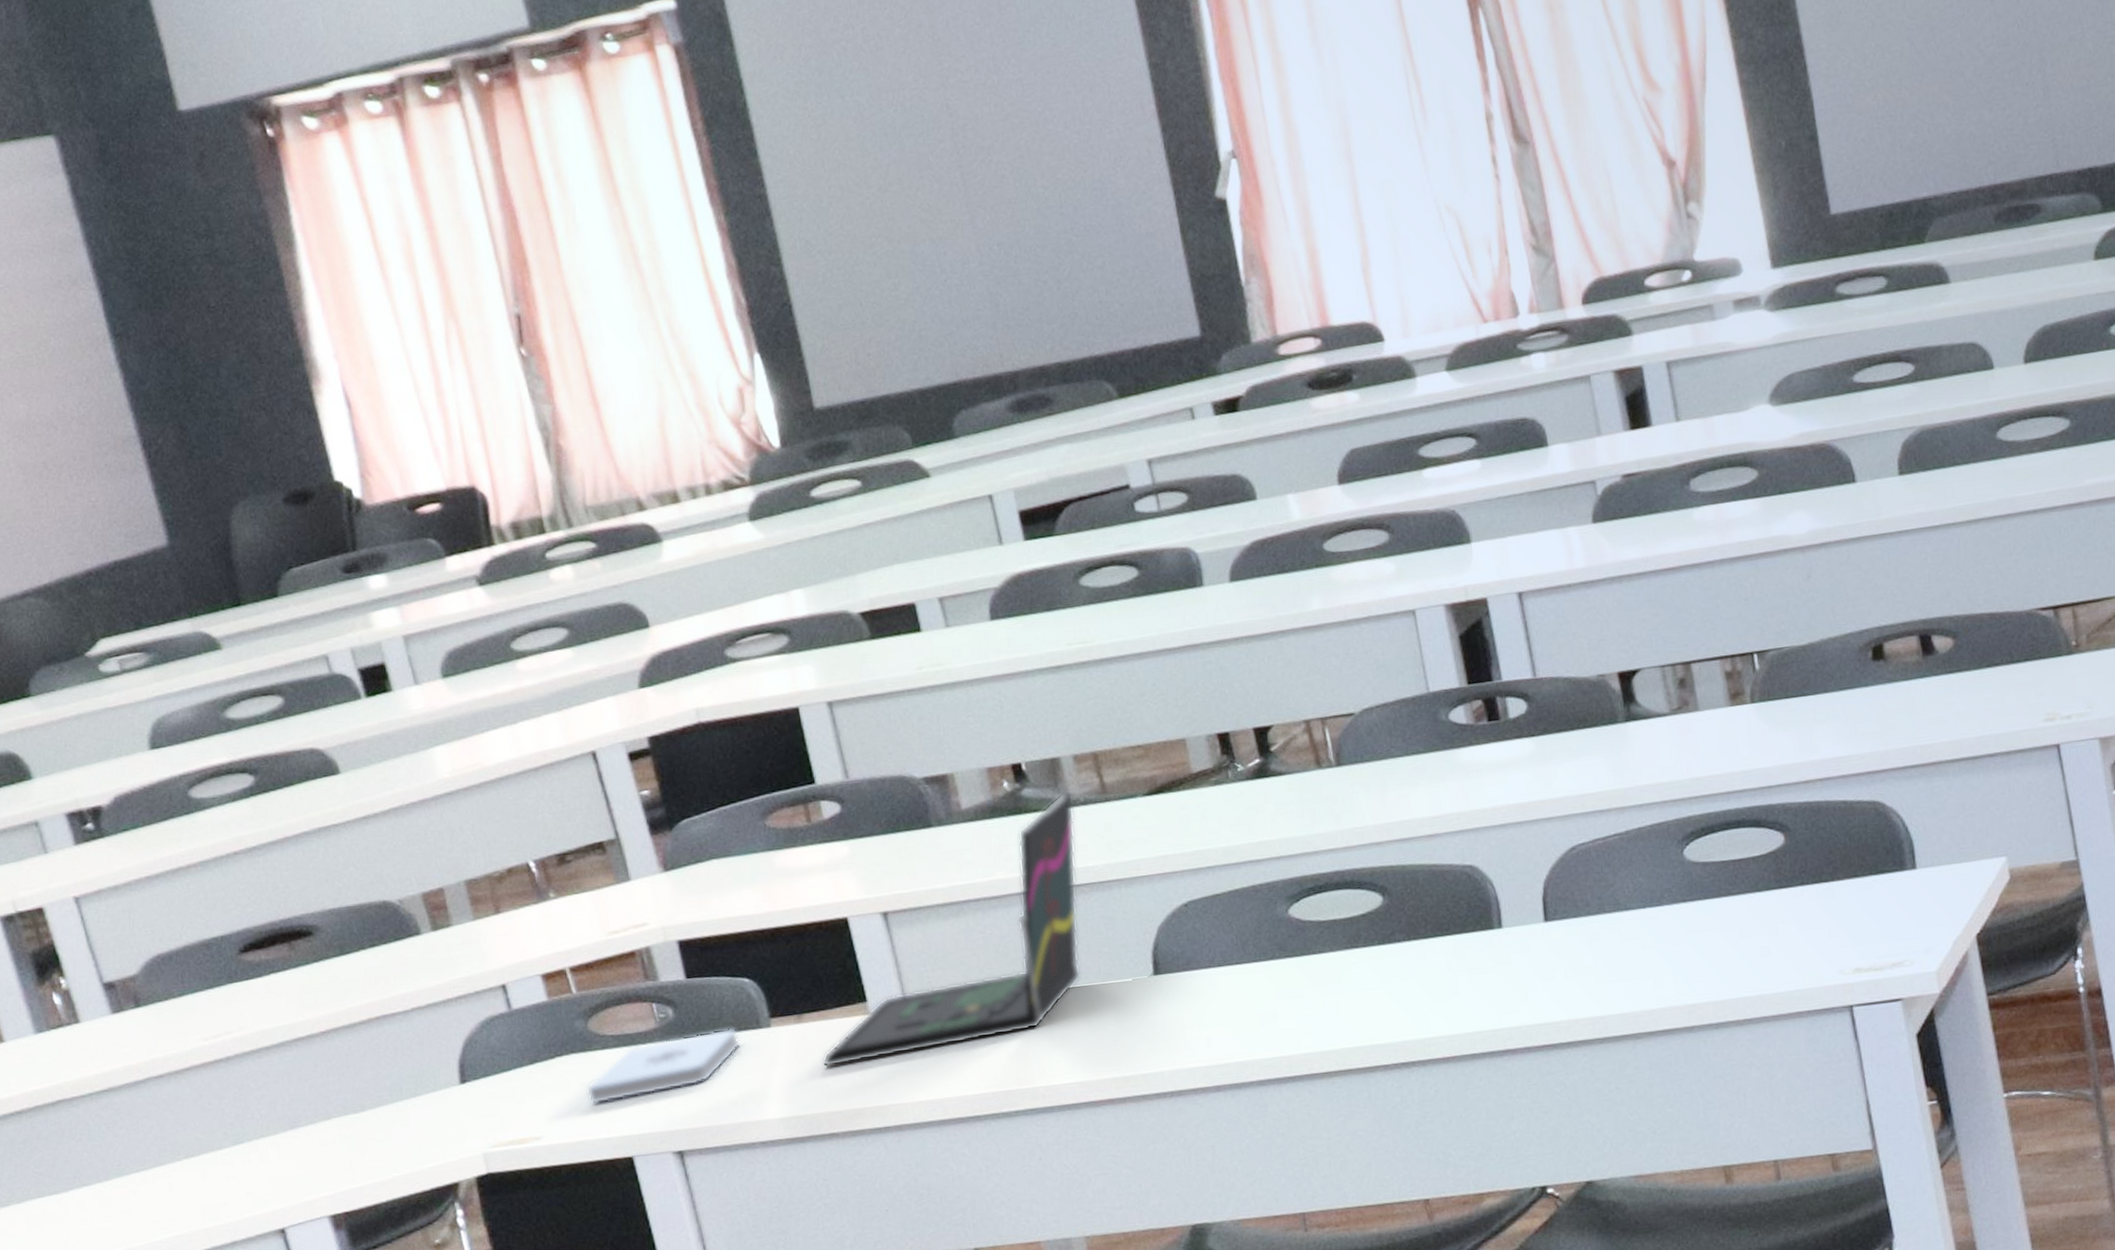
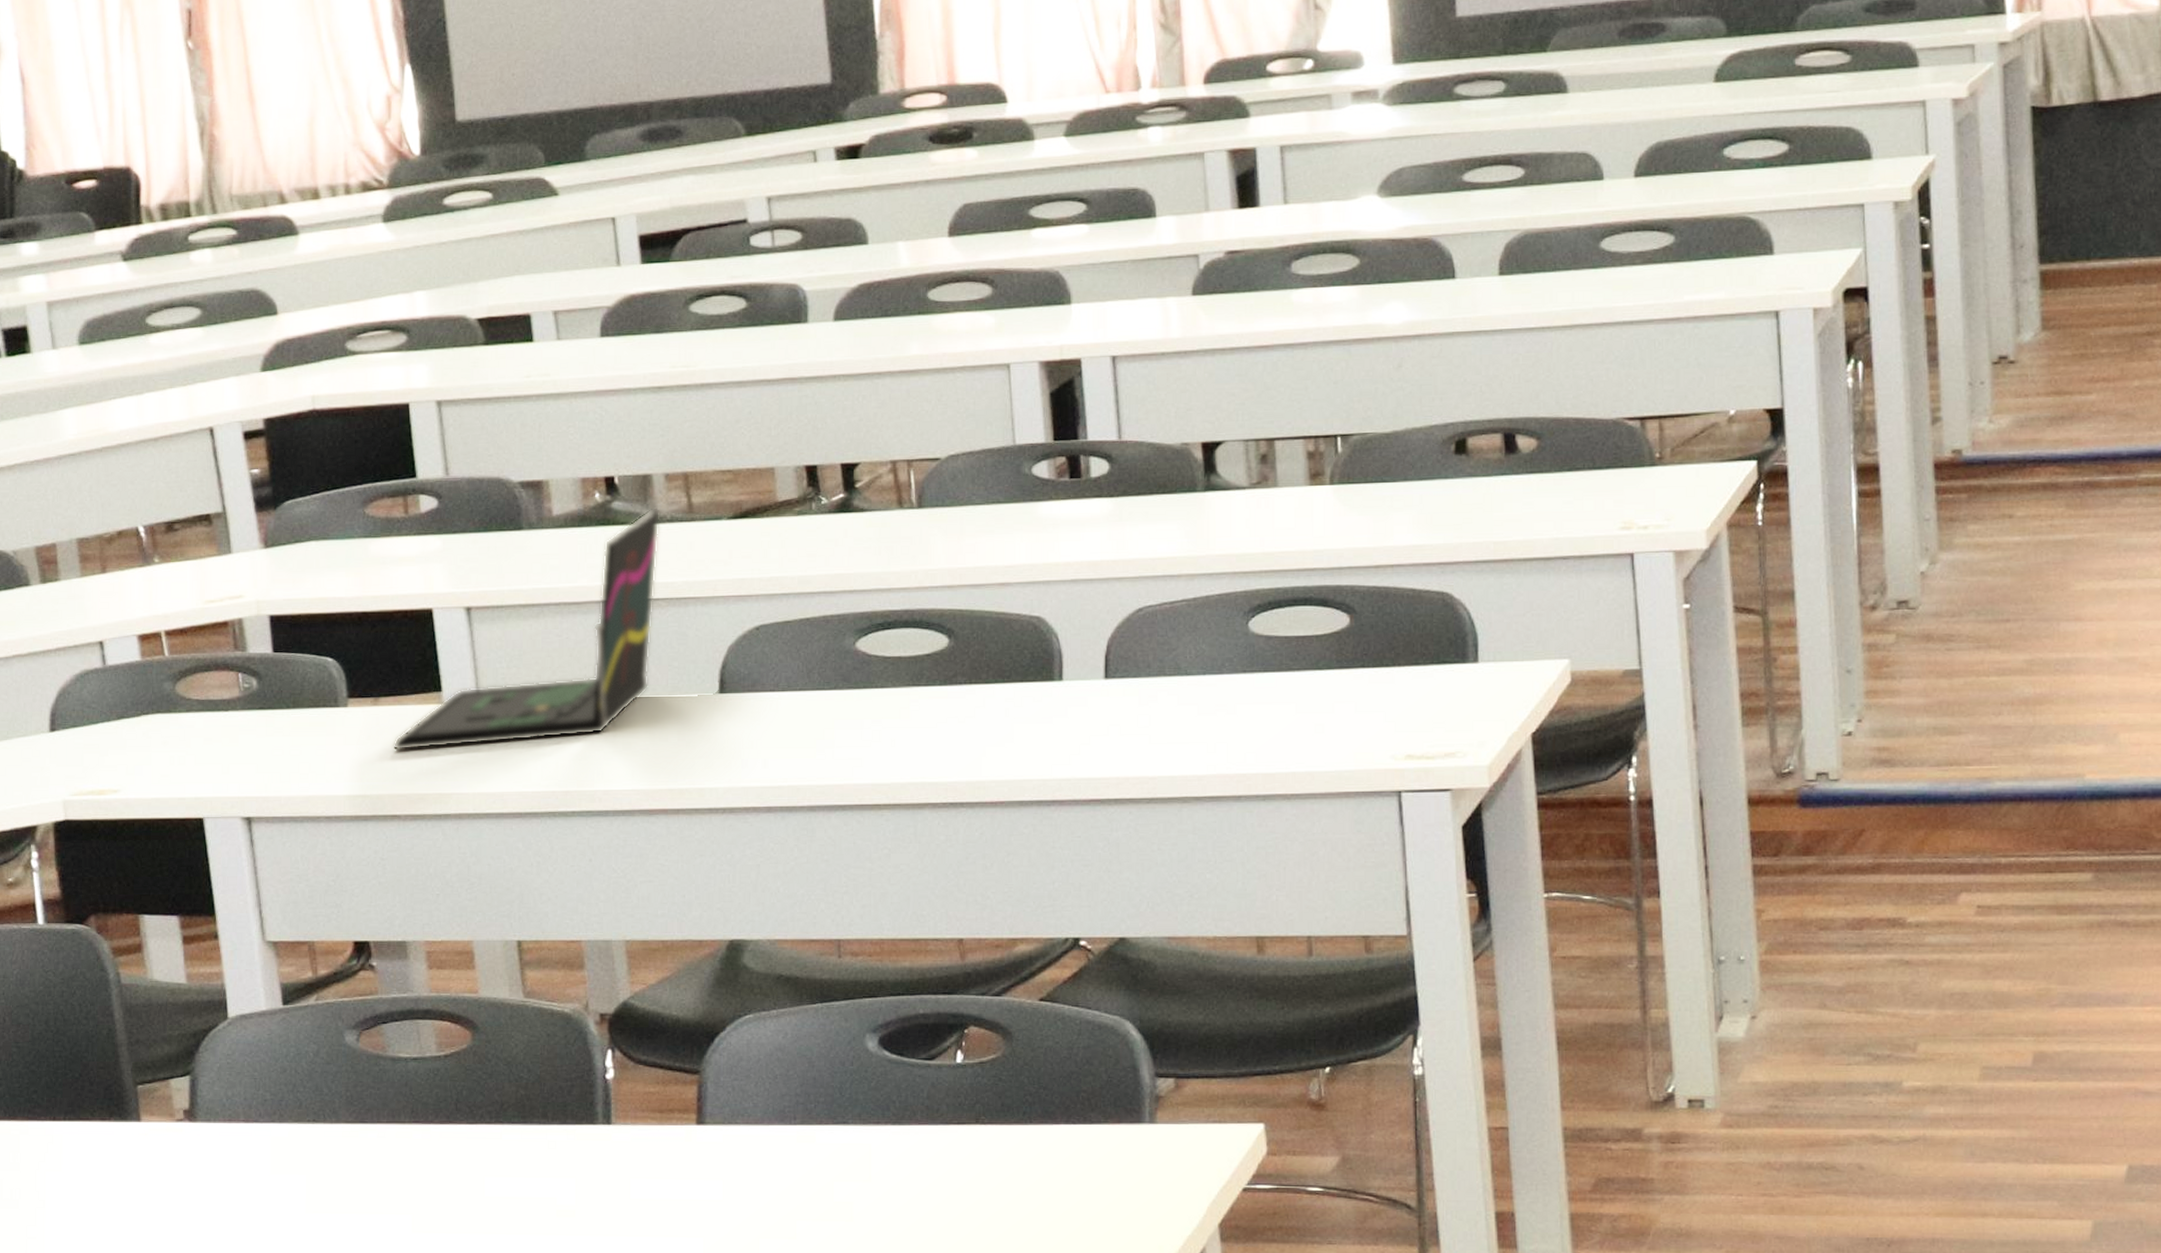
notepad: present [586,1028,741,1105] -> none [167,704,317,764]

